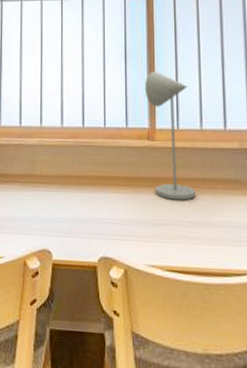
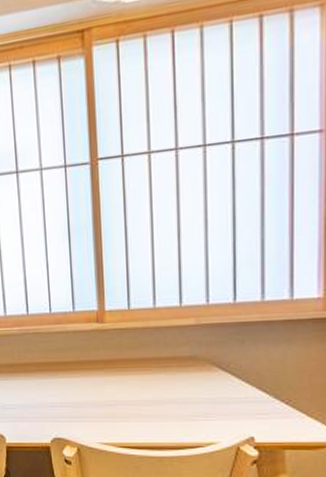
desk lamp: present [144,71,196,201] -> none [91,248,149,381]

